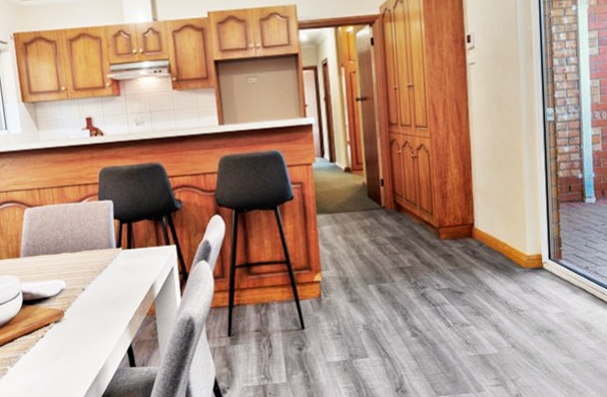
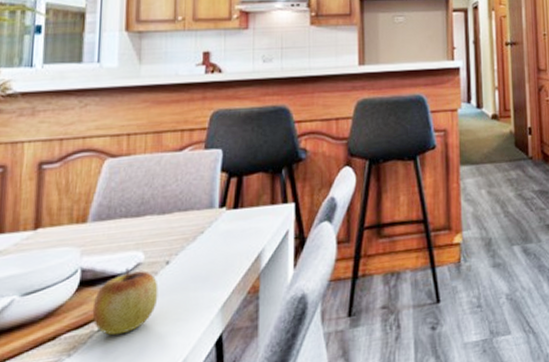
apple: none [34,291,81,341] -> present [92,267,159,336]

